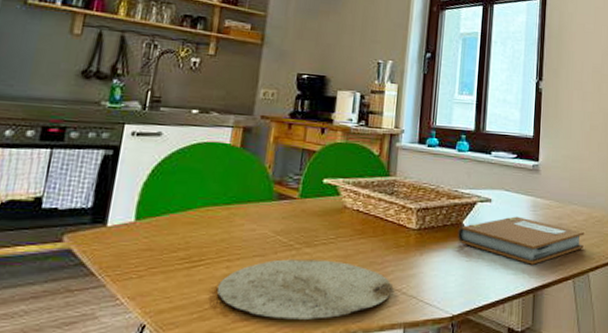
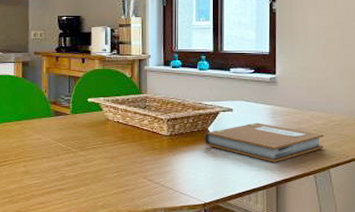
plate: present [217,259,393,320] -> none [19,160,152,204]

